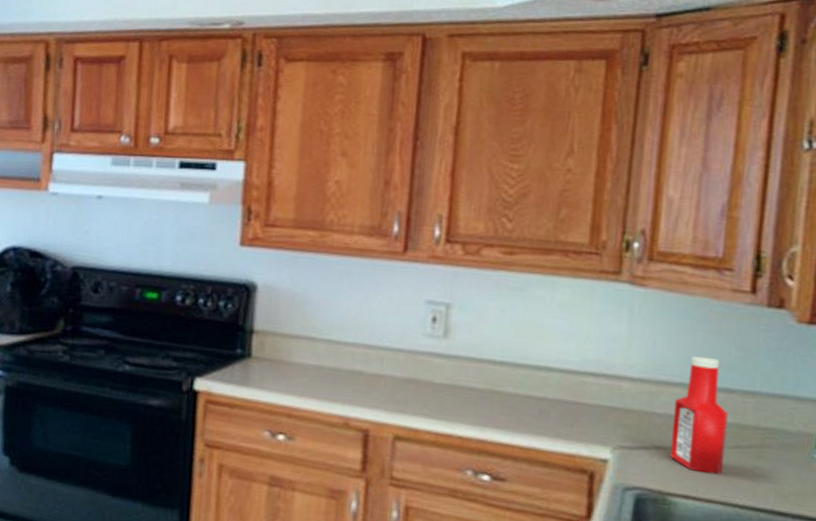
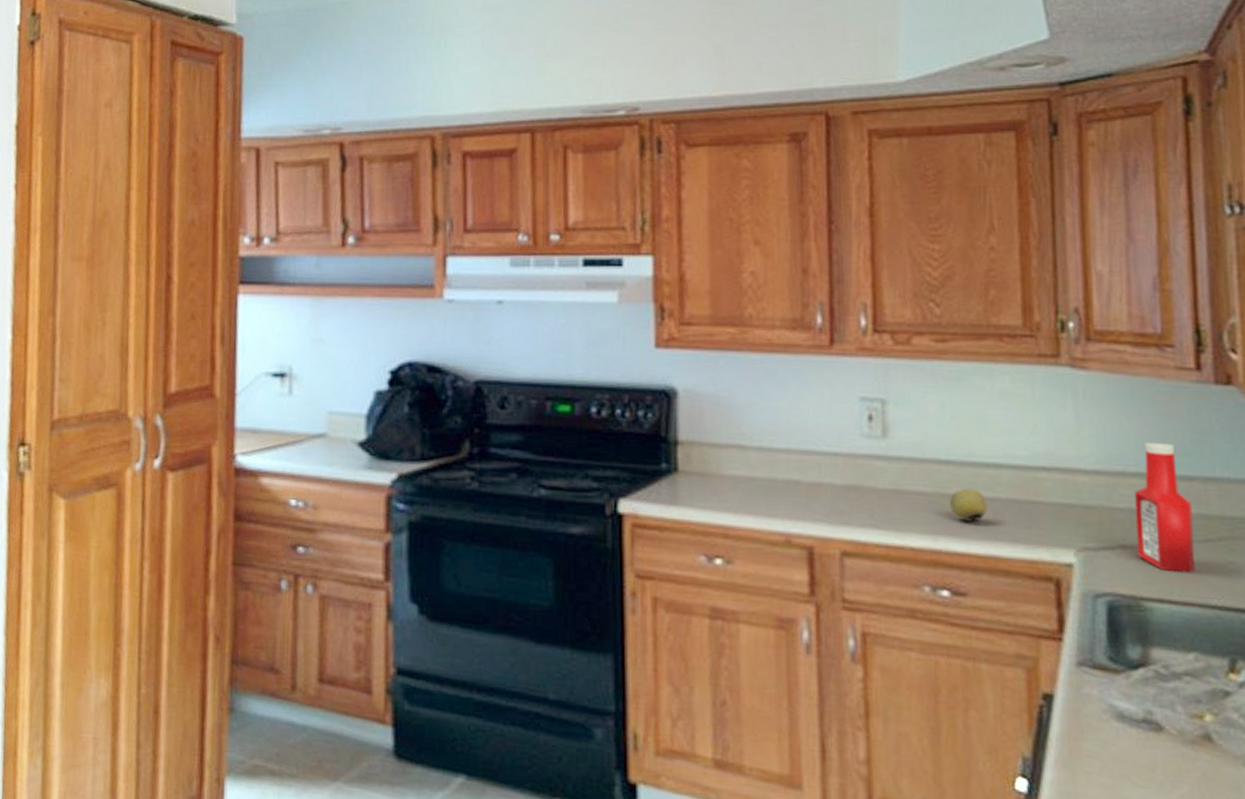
fruit: none [499,387,535,418] -> present [950,488,987,522]

